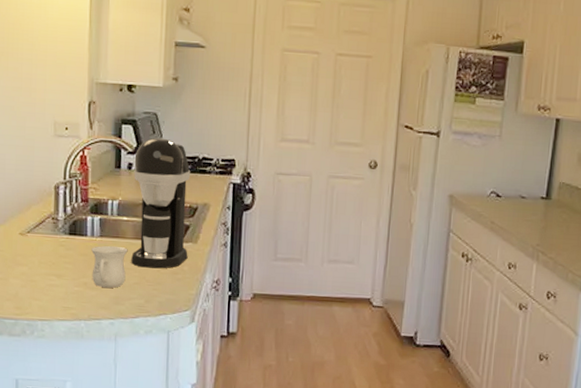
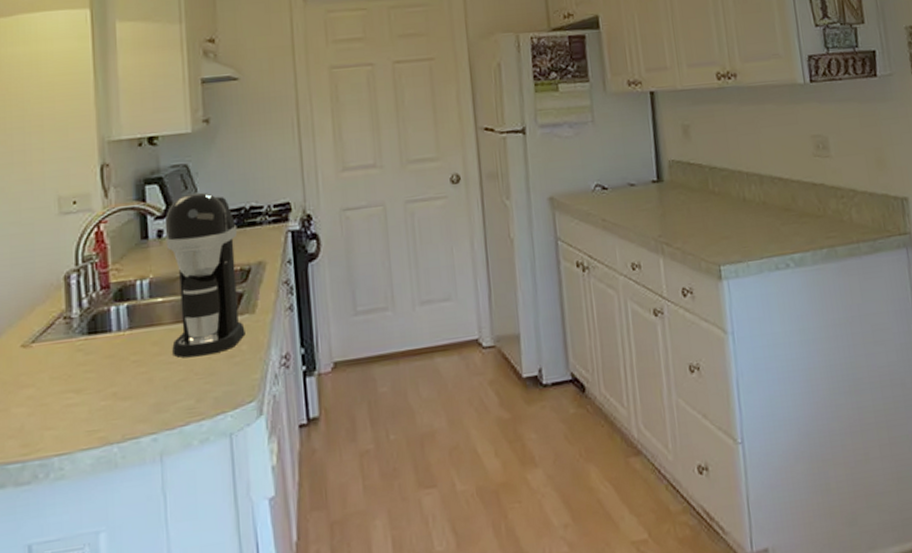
mug: present [91,245,128,289] -> none [119,336,168,395]

